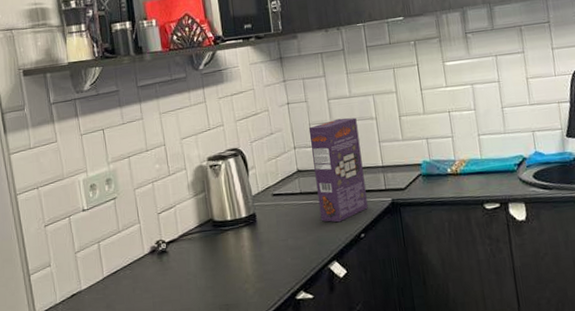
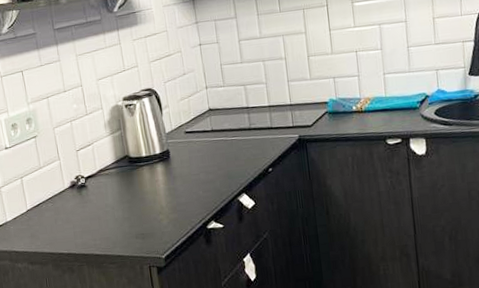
cereal box: present [308,117,368,223] -> none [220,58,276,158]

